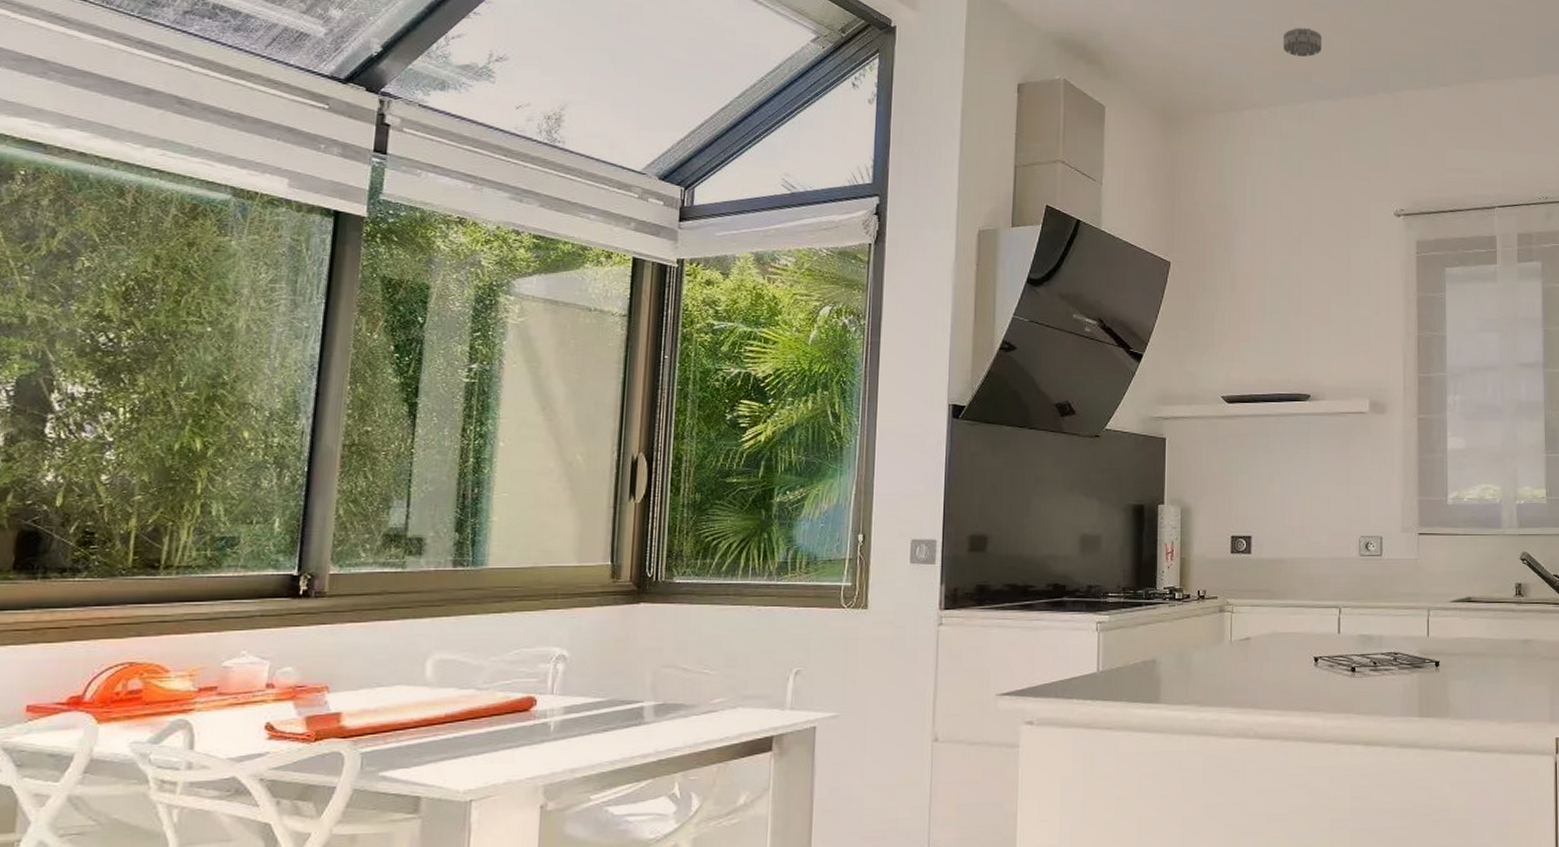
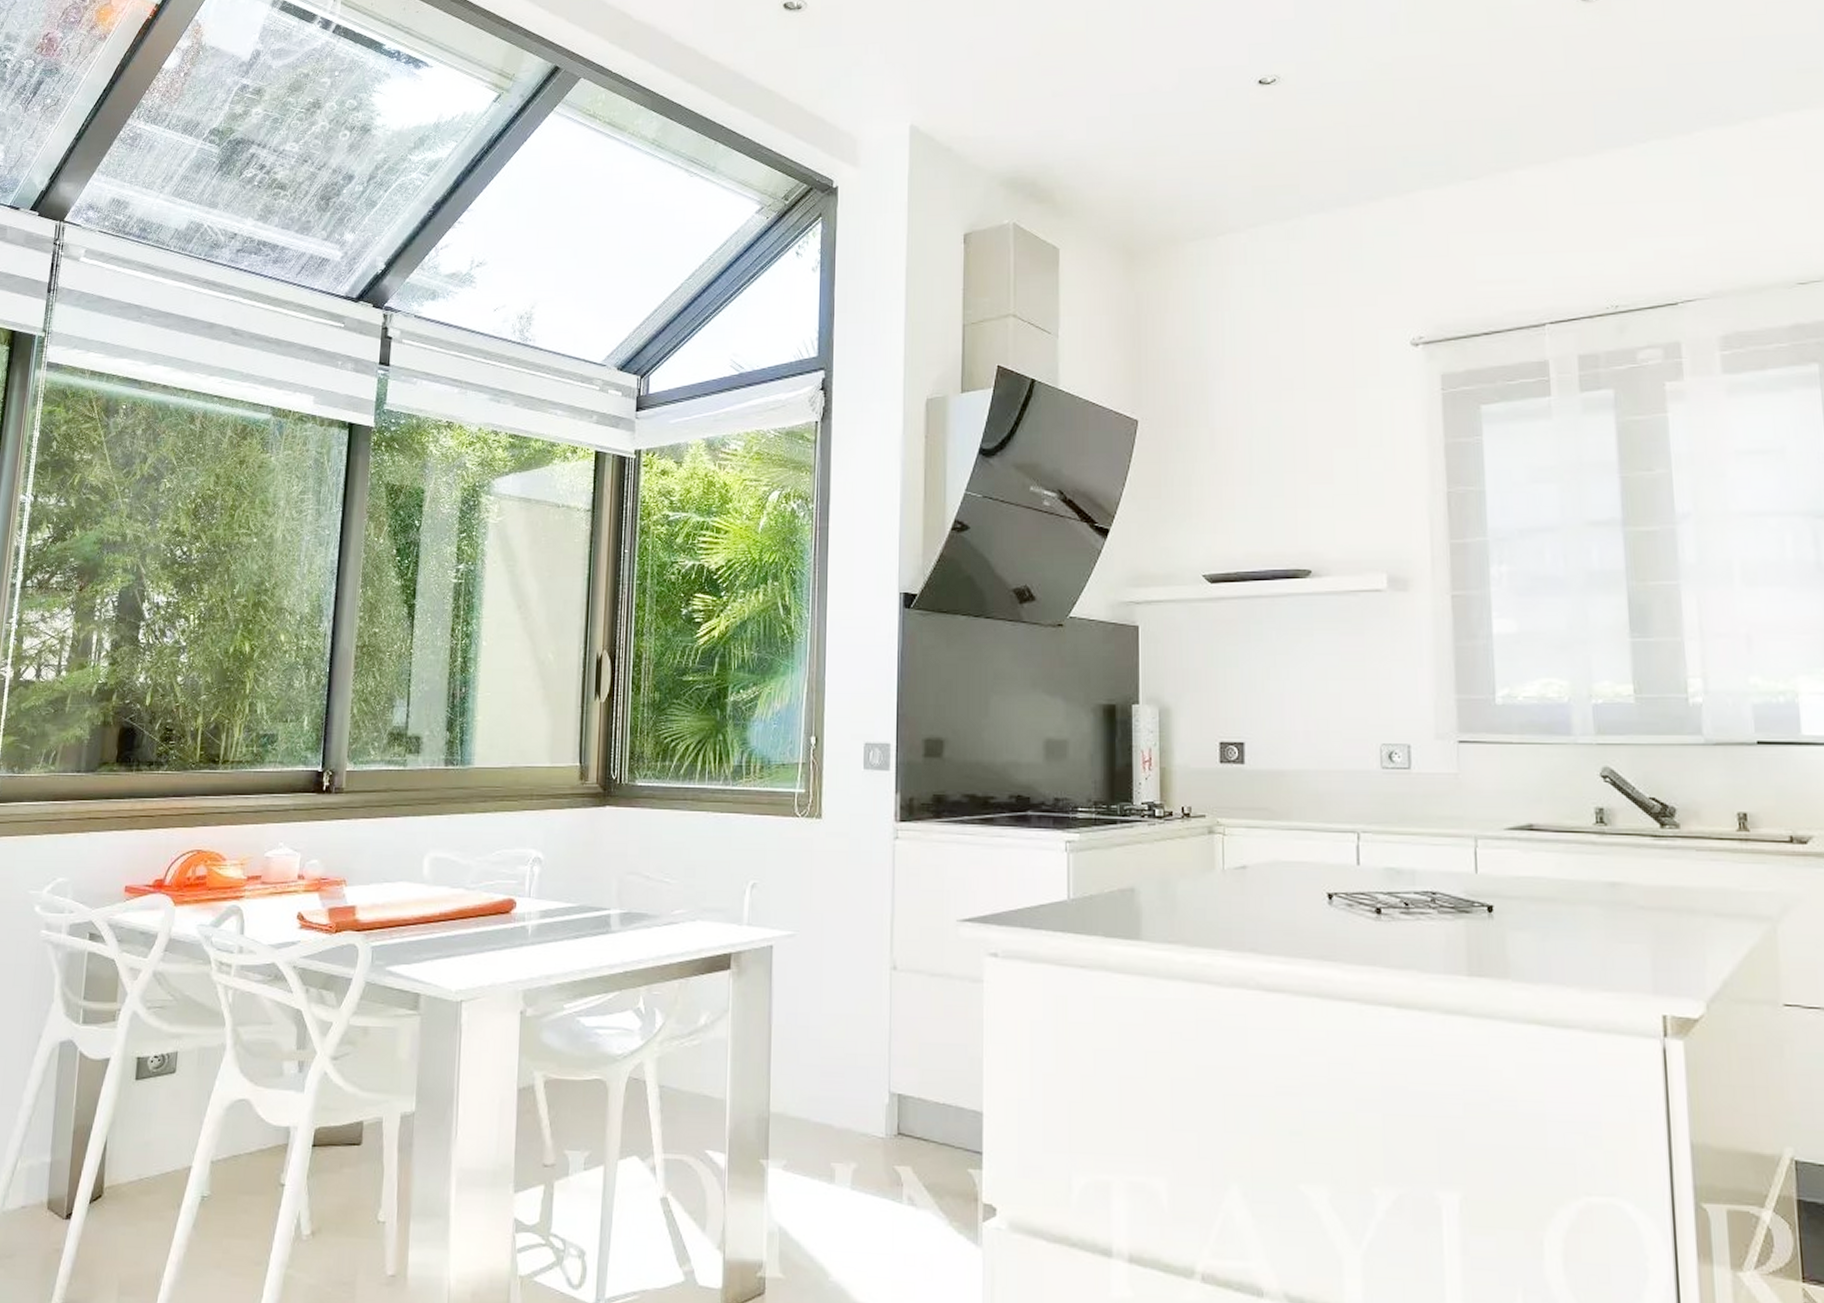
smoke detector: present [1282,27,1321,57] -> none [1262,130,1311,165]

